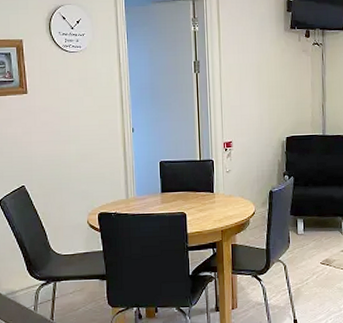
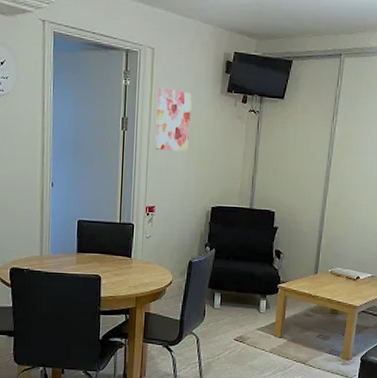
wall art: none [225,30,259,88] -> present [155,87,192,151]

